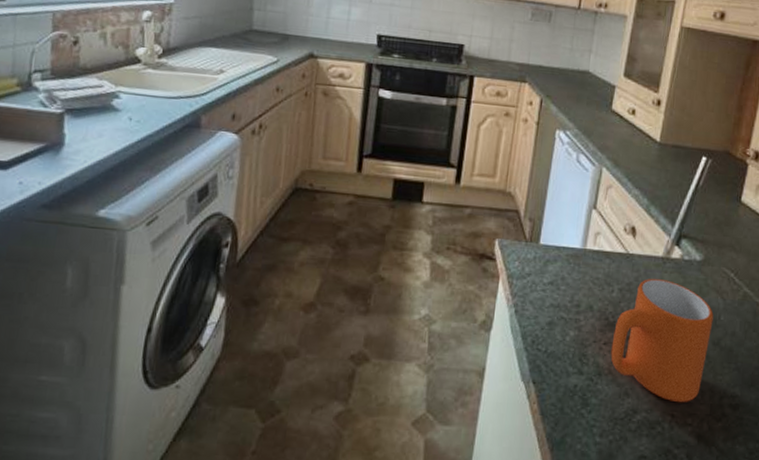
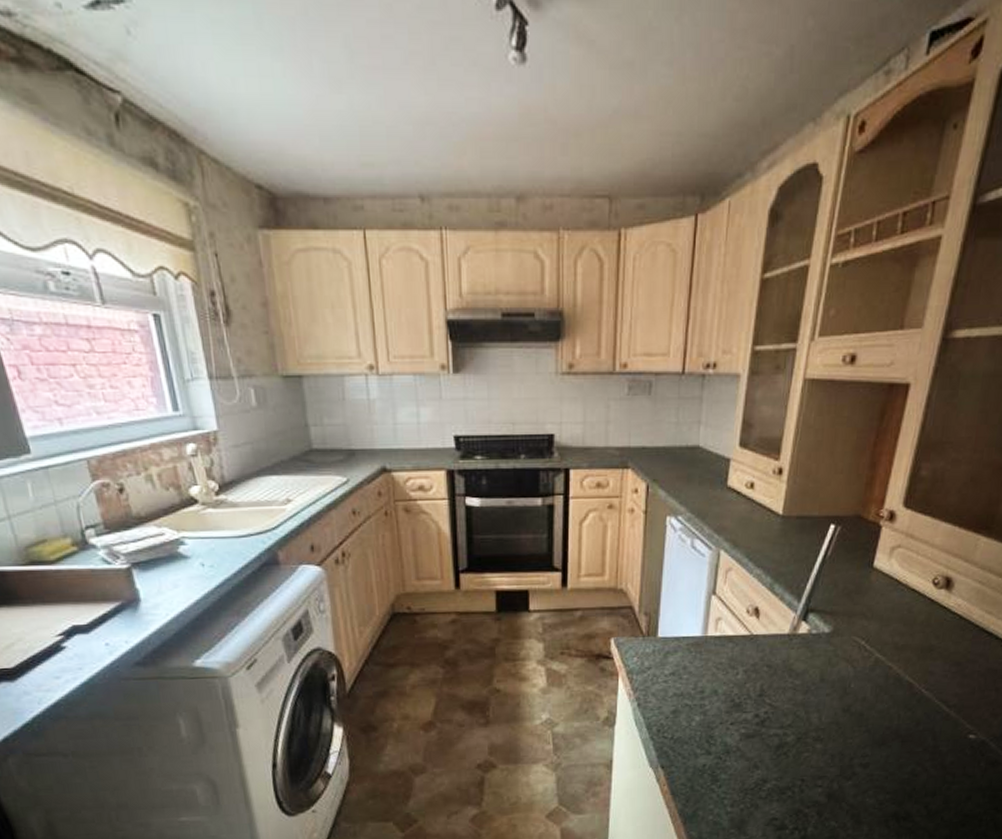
mug: present [611,278,714,403] -> none [738,655,843,769]

